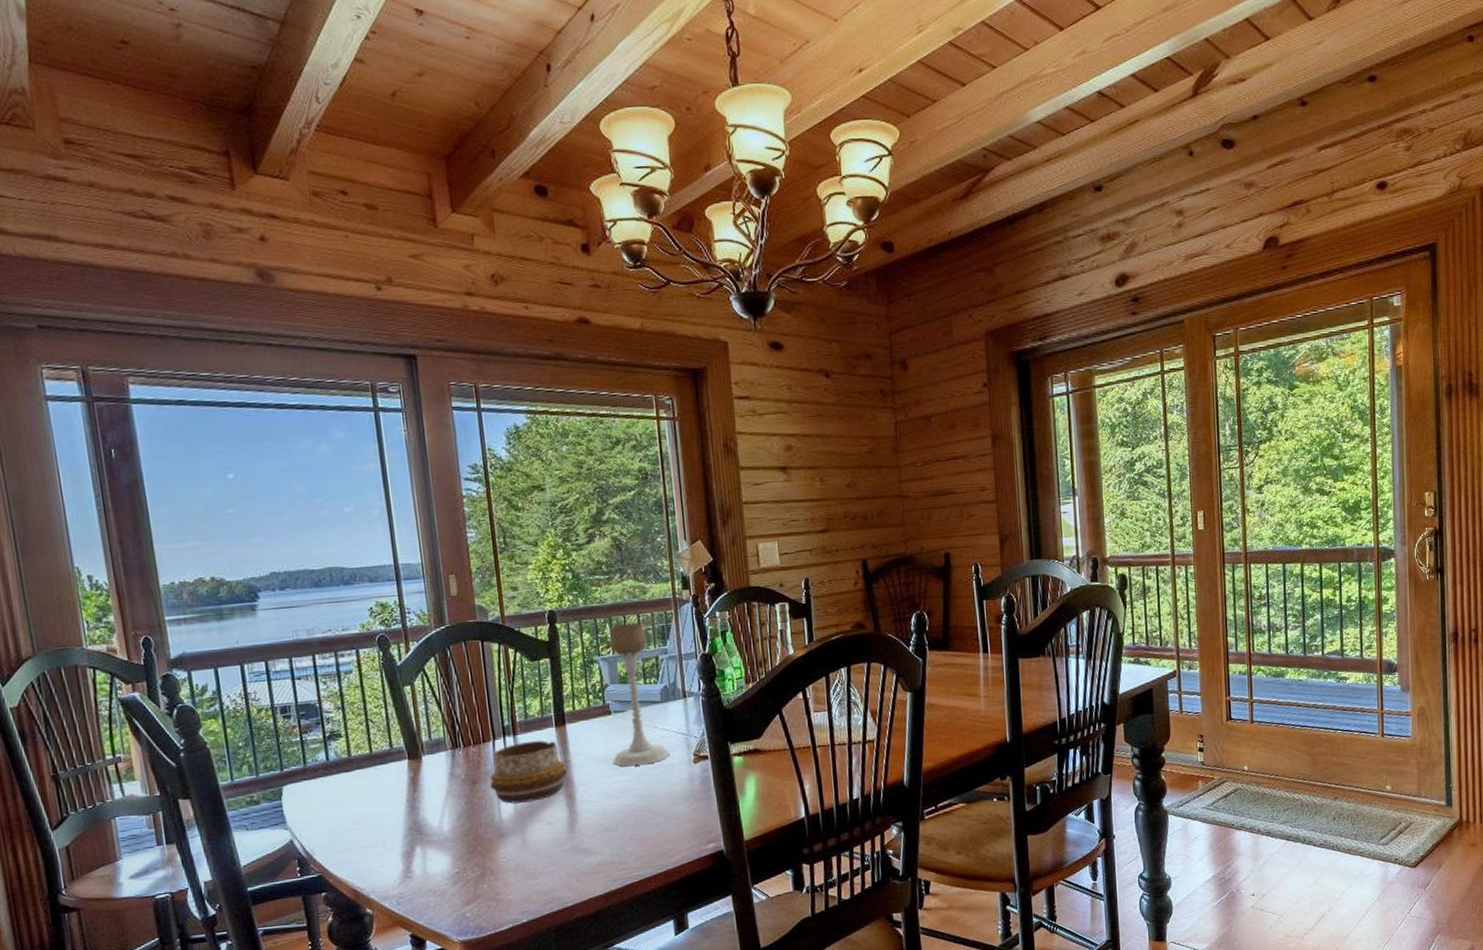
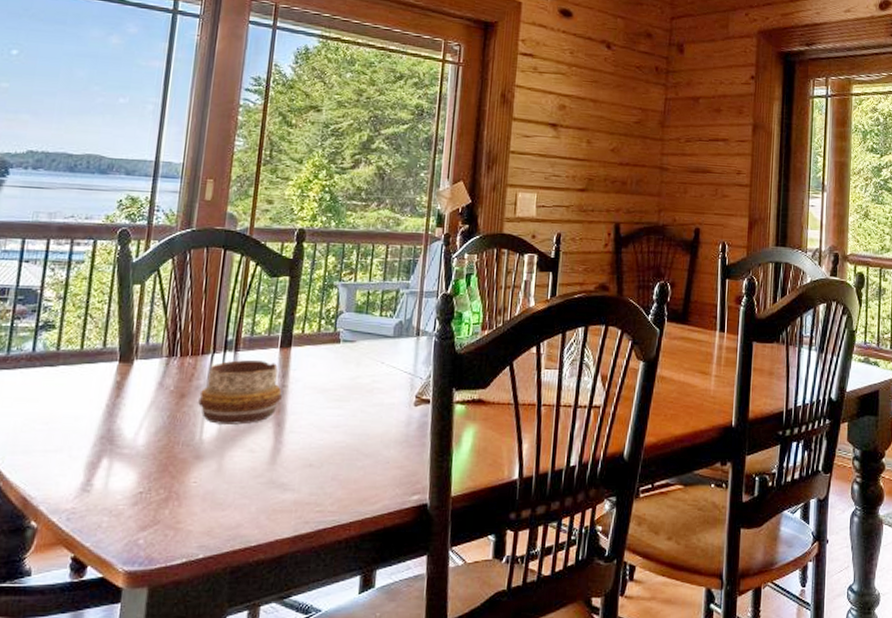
candle holder: present [609,622,670,767] -> none [331,252,392,401]

